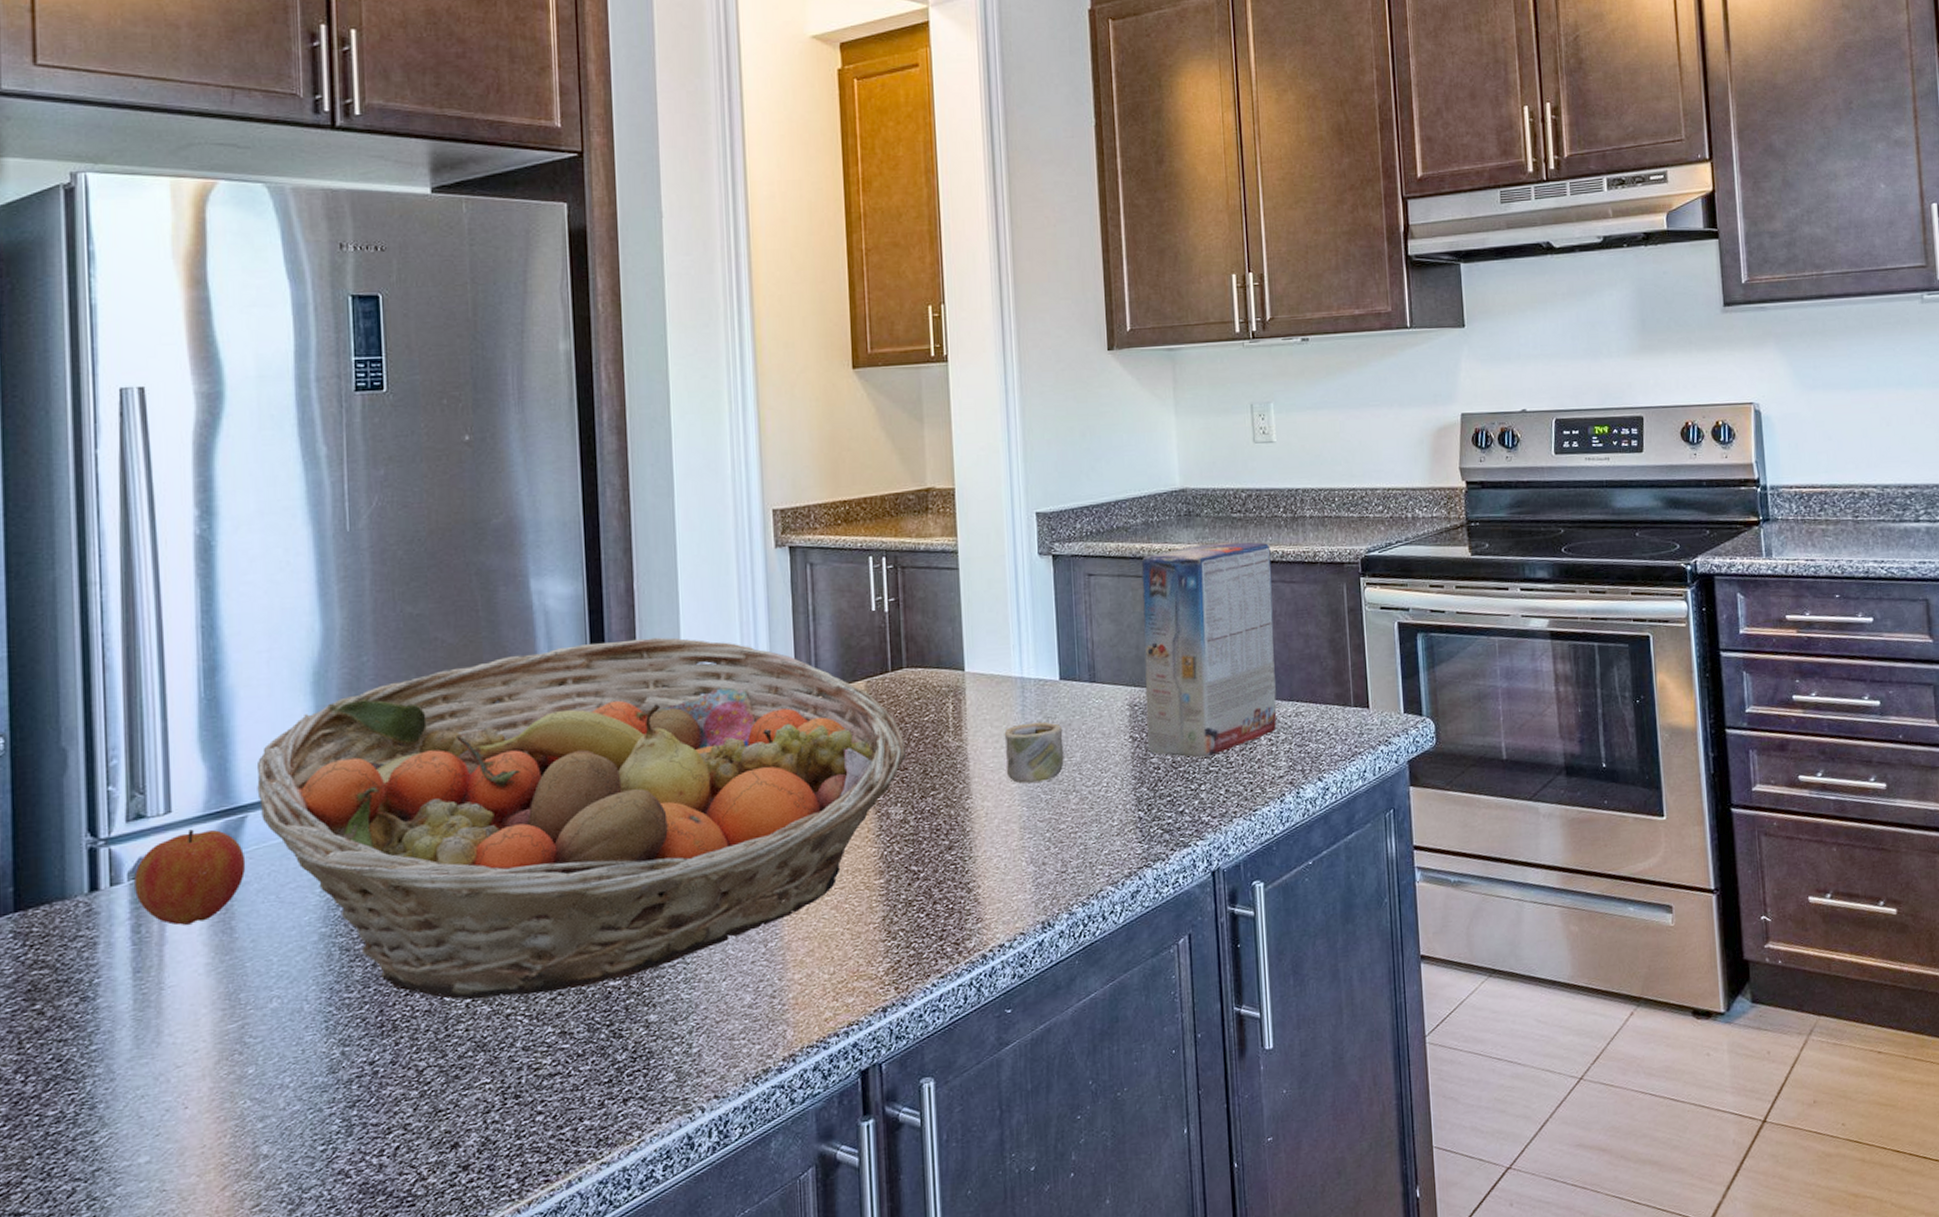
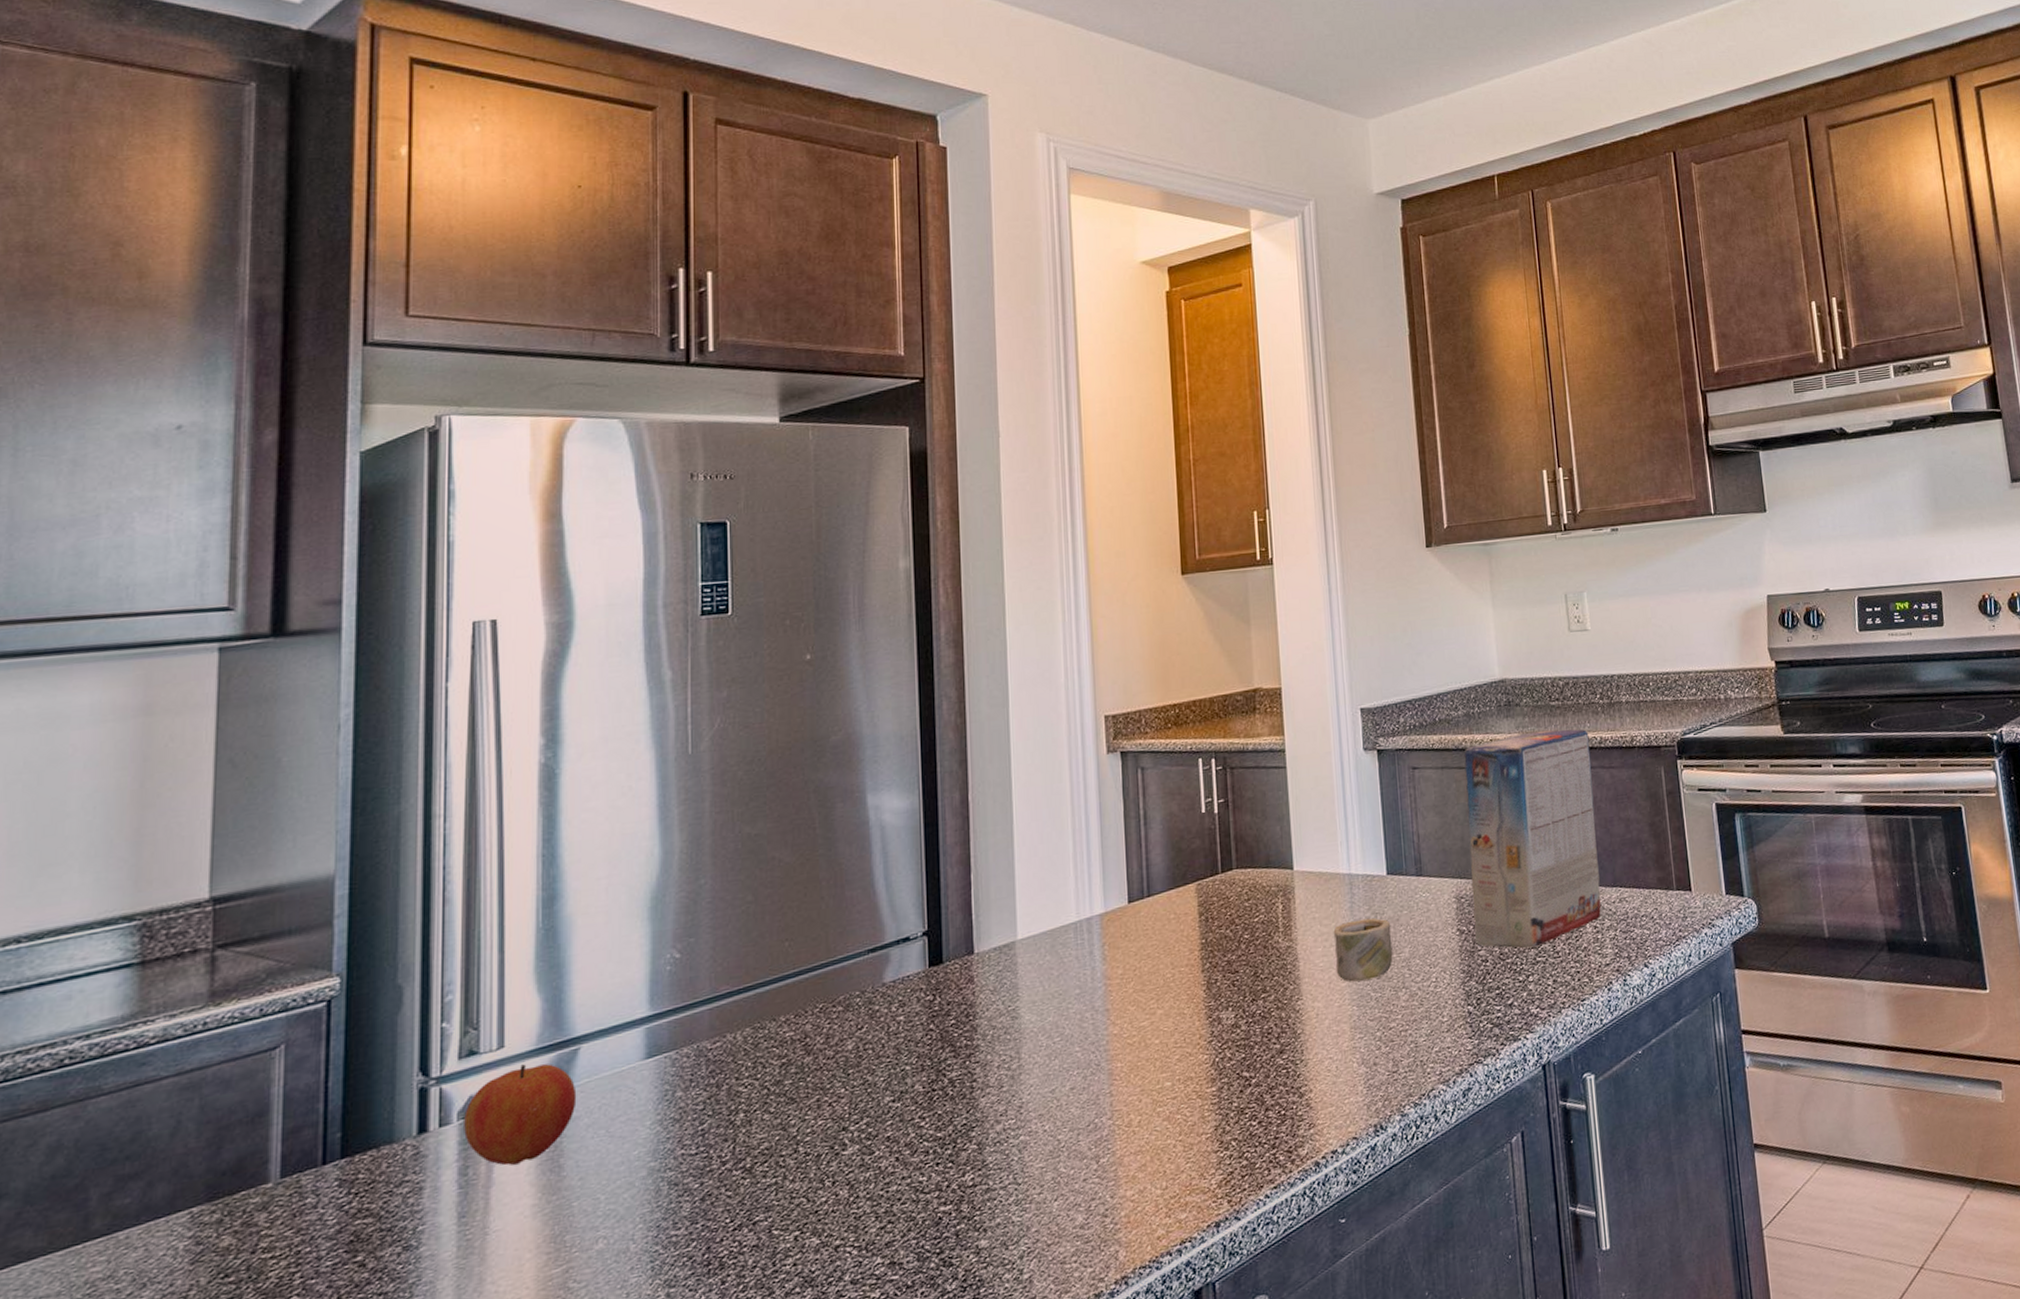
fruit basket: present [256,637,907,1000] -> none [591,847,1237,1232]

